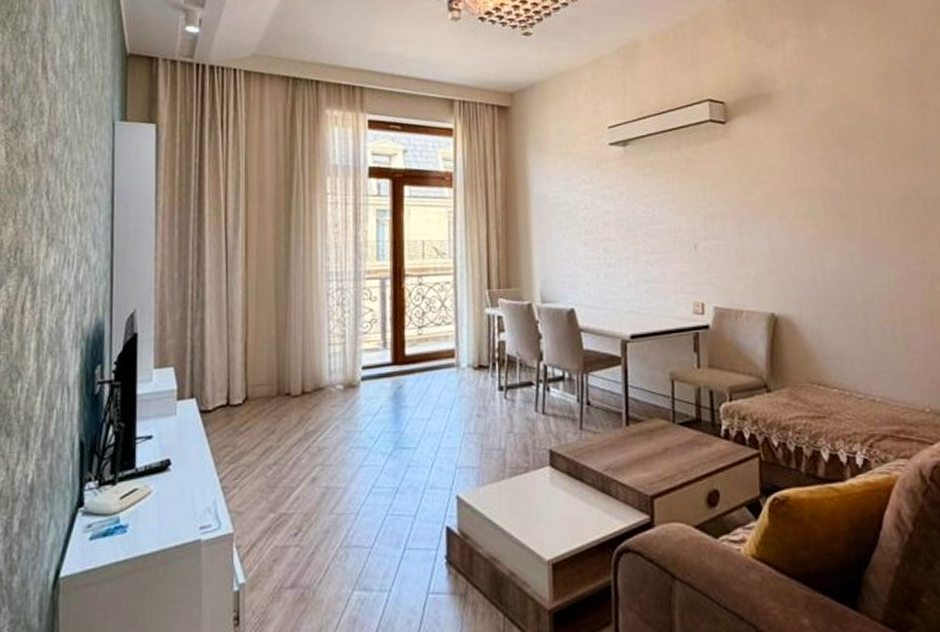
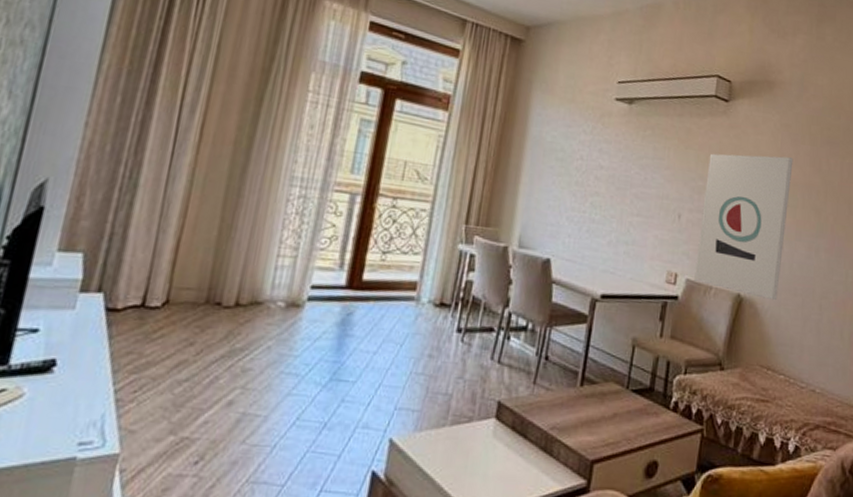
wall art: none [715,166,816,315] -> present [694,153,793,301]

